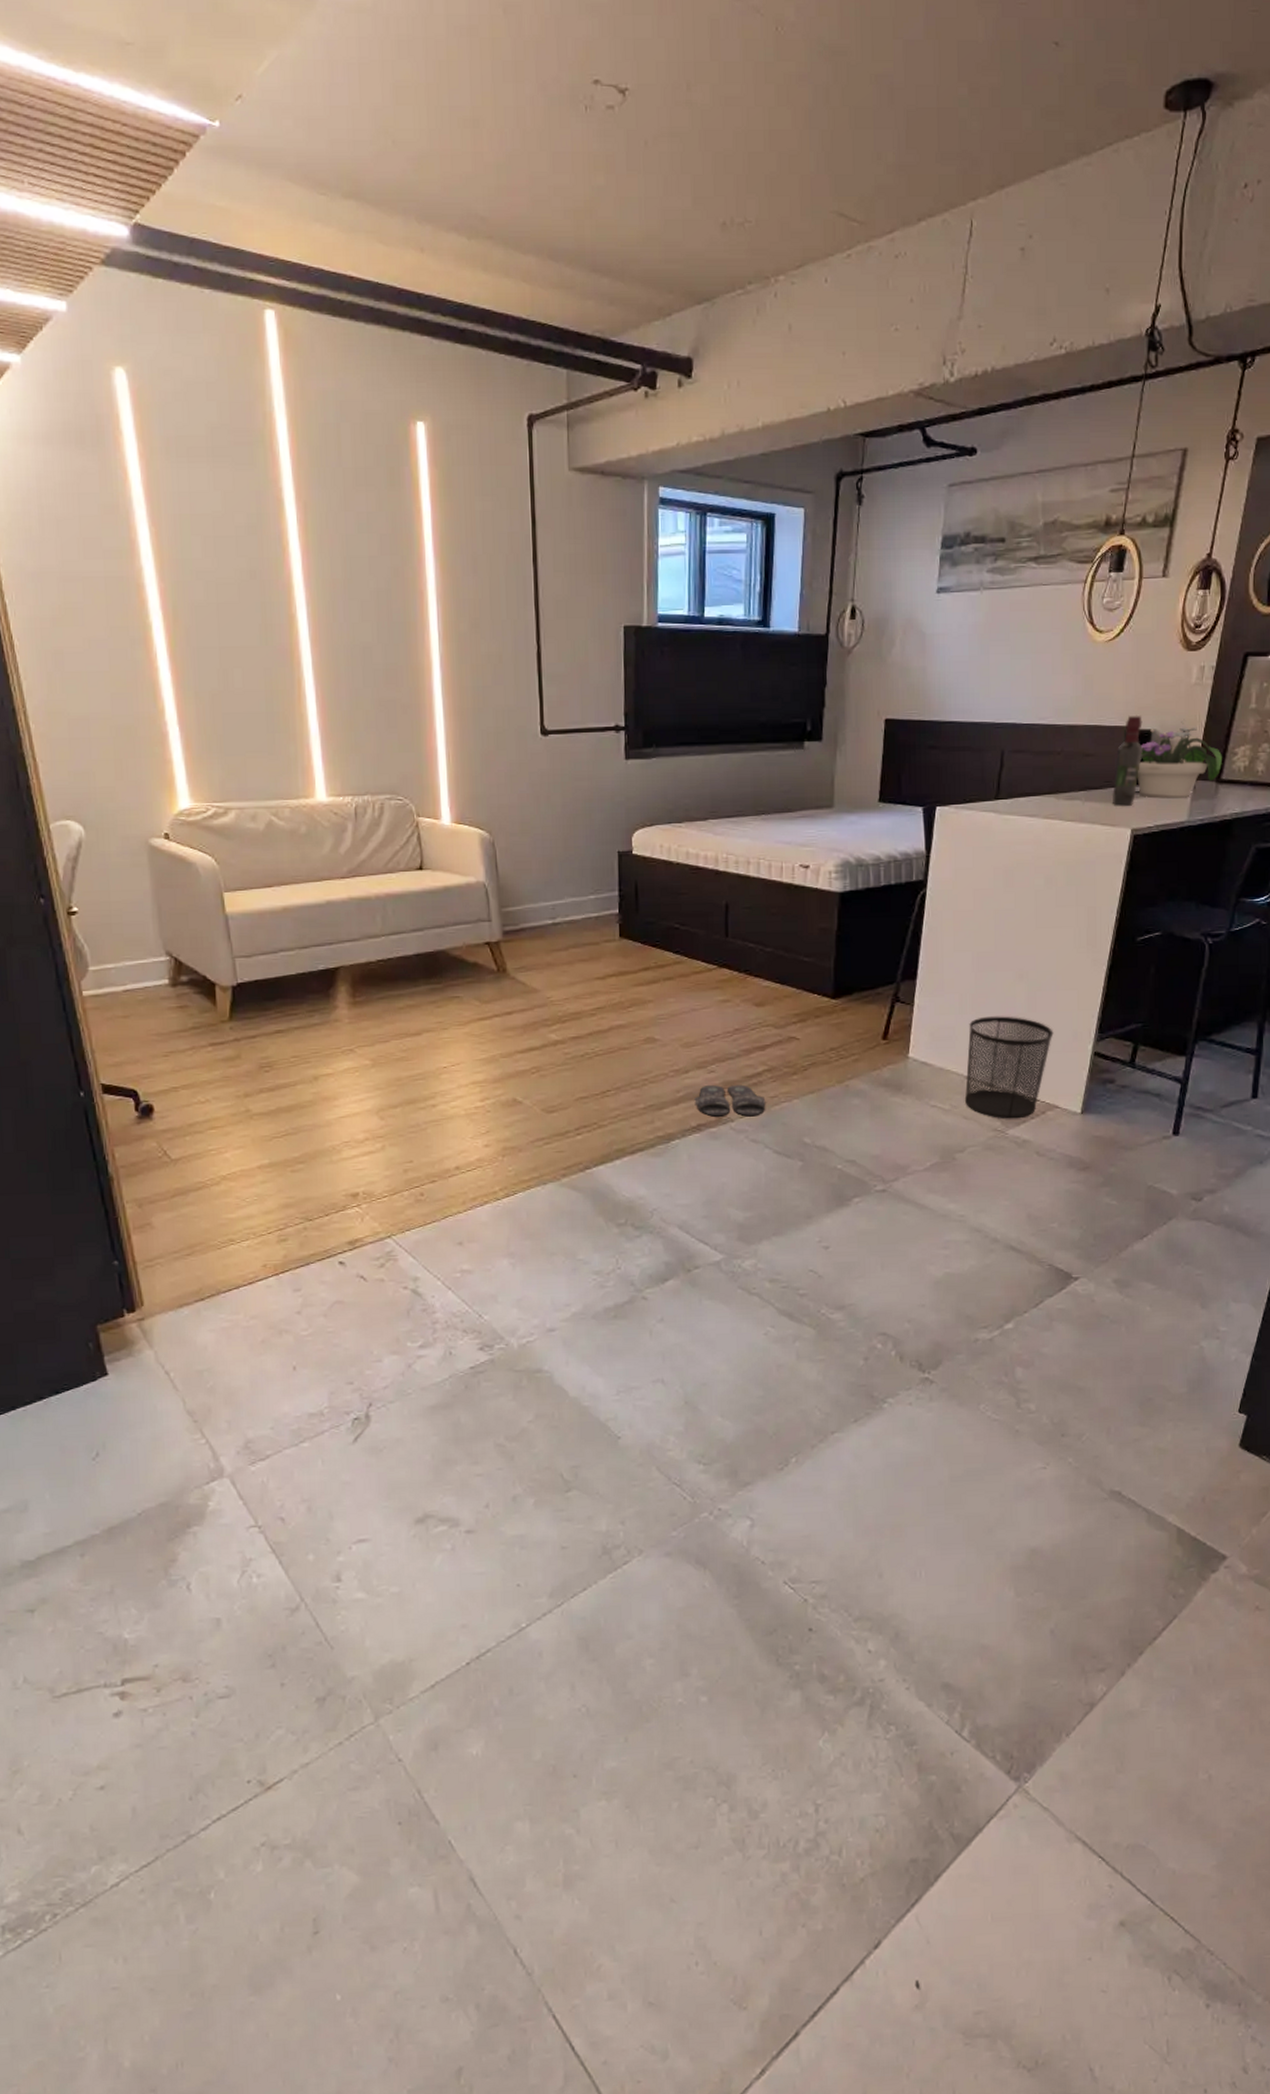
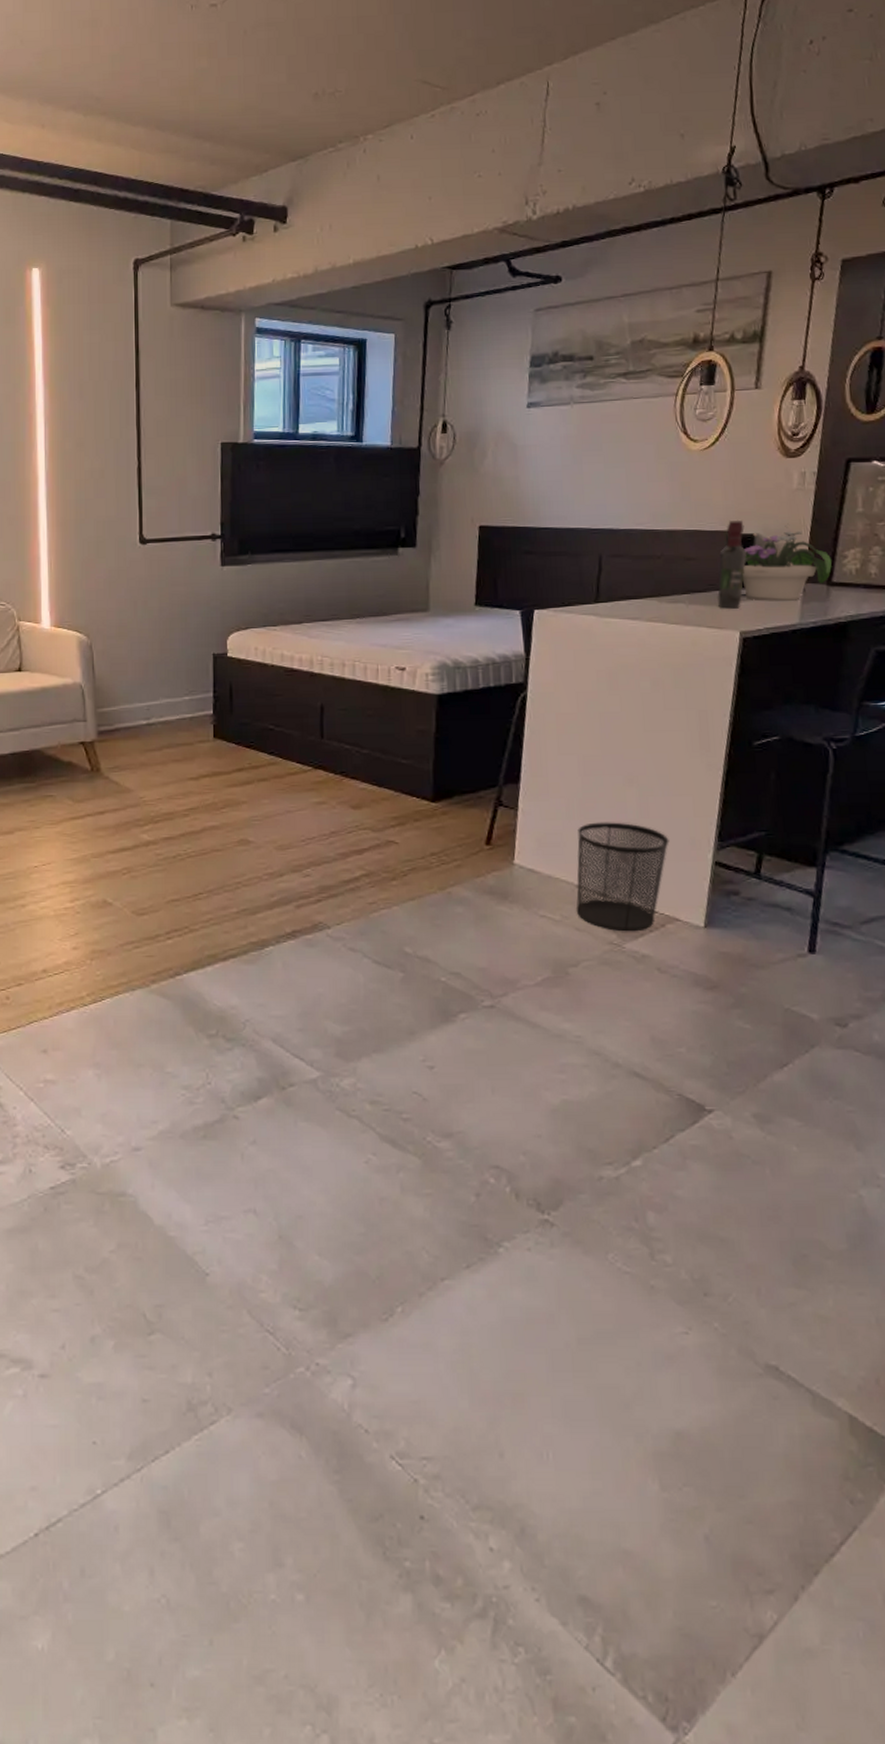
slippers: present [694,1084,766,1117] -> none [289,889,364,924]

